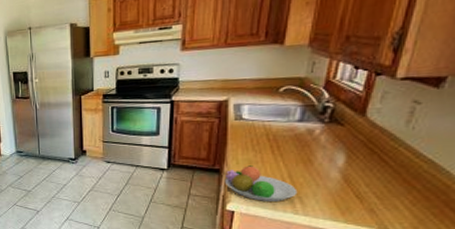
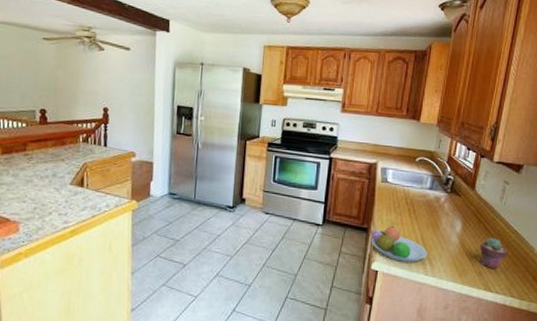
potted succulent: none [371,170,416,206] -> present [479,238,508,270]

